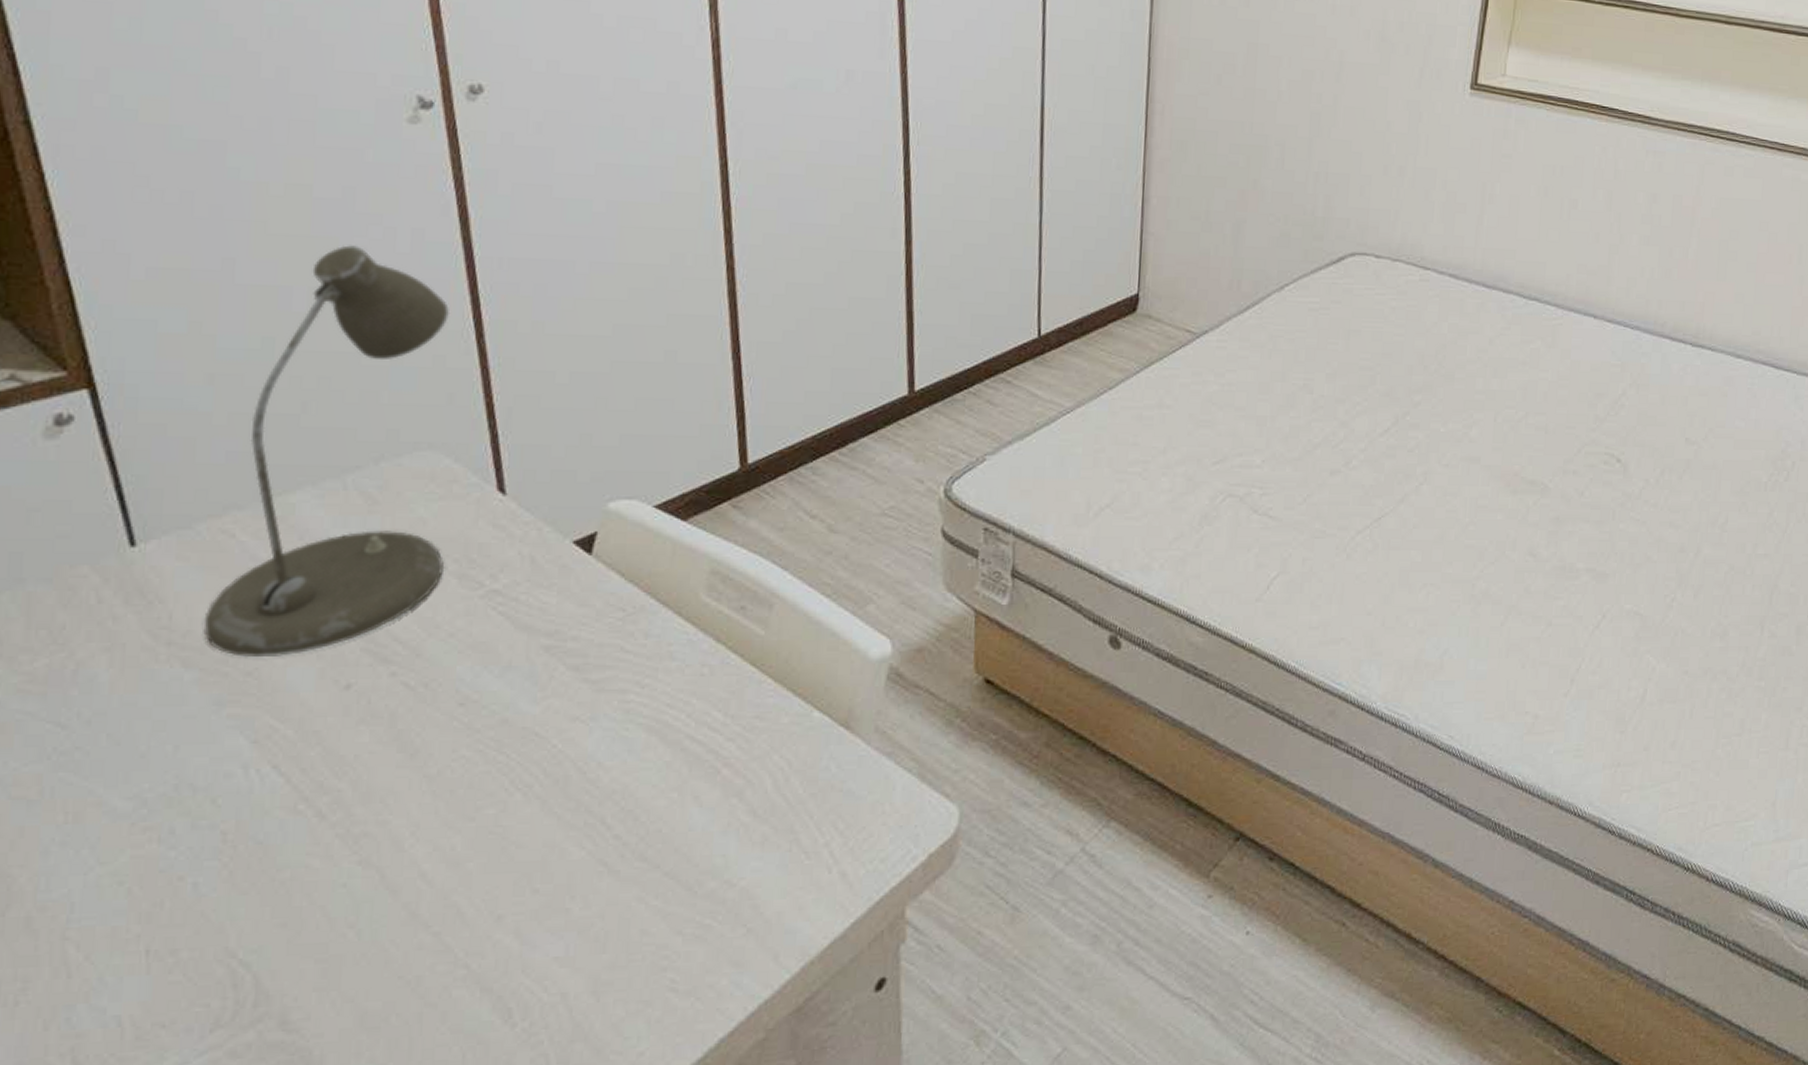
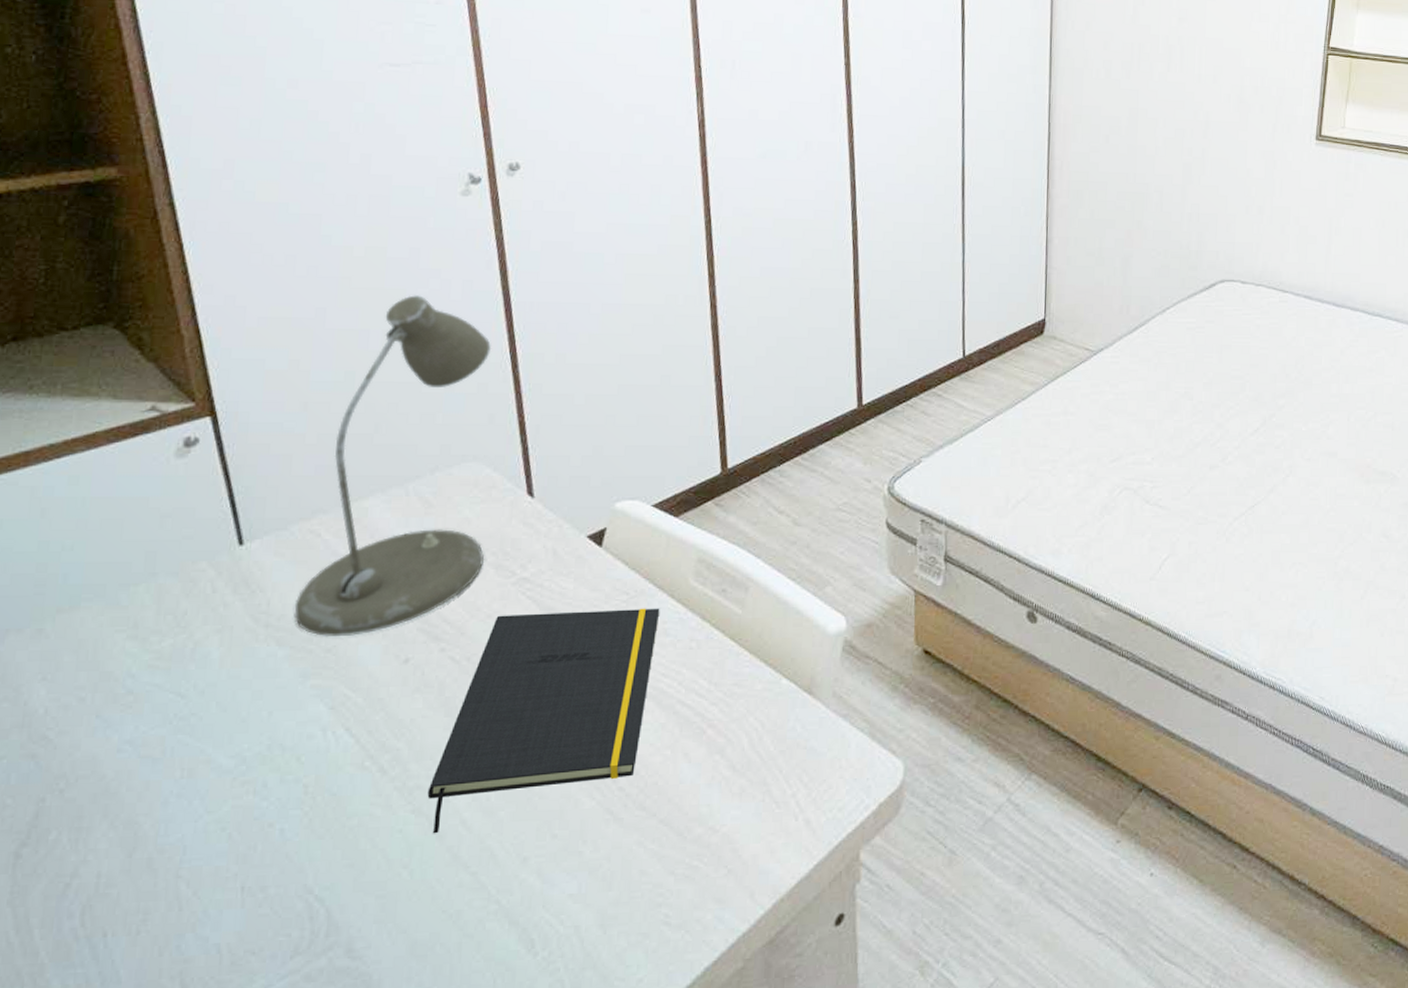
notepad: none [377,627,664,889] -> present [427,608,660,834]

